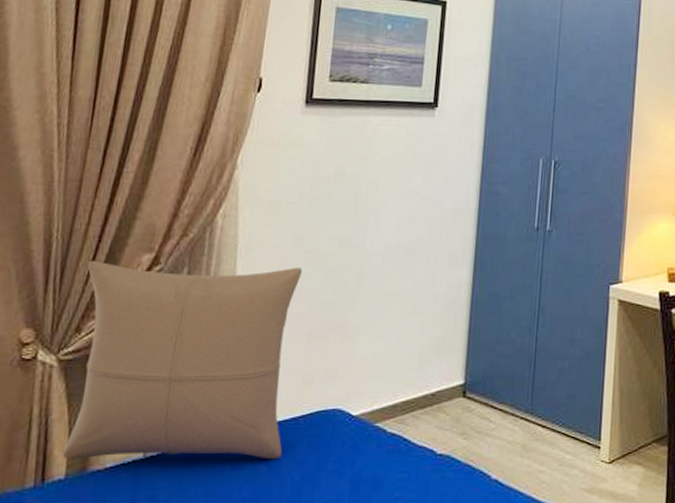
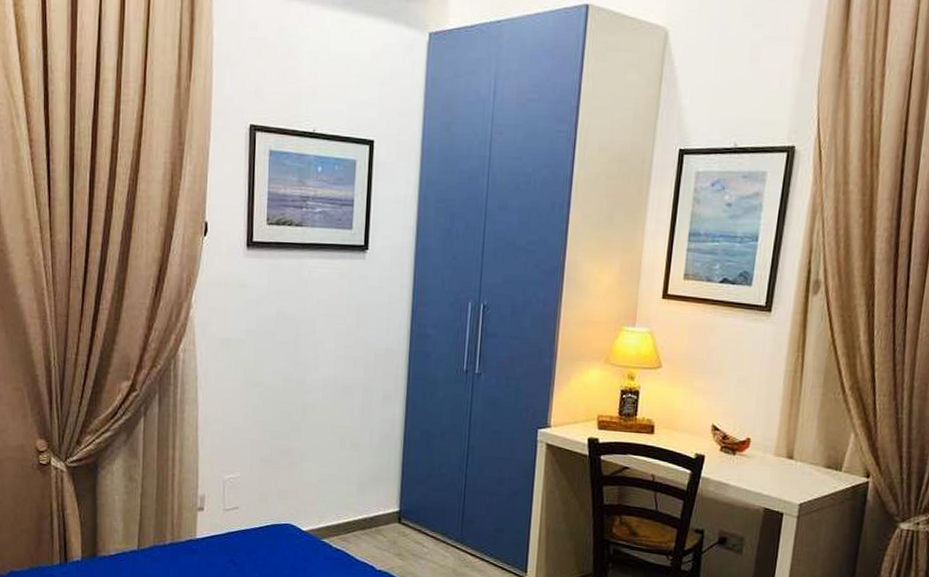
pillow: present [63,260,303,460] -> none [78,385,254,562]

